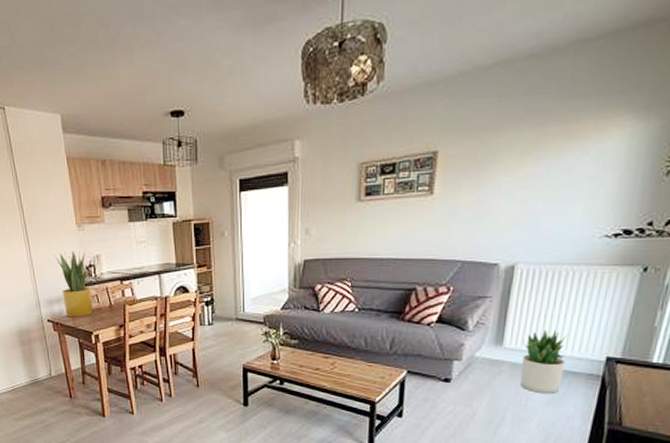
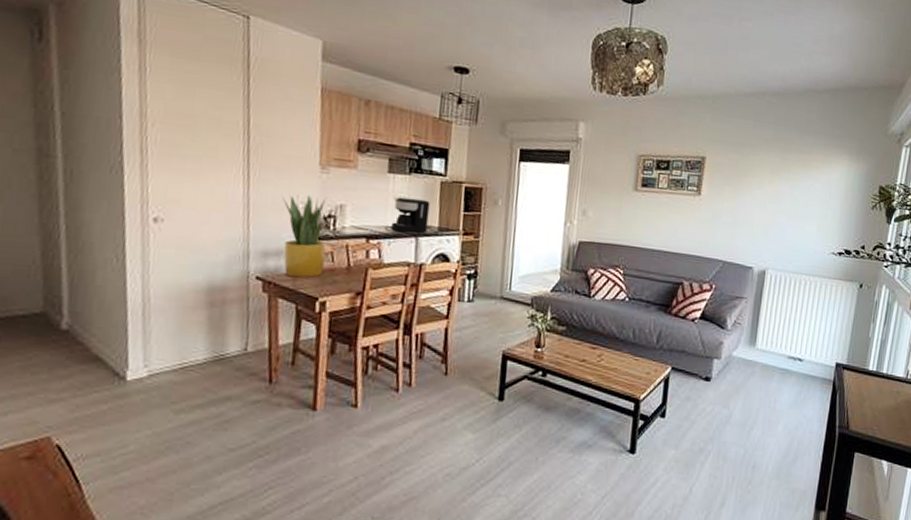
coffee maker: none [132,241,177,273] -> present [384,197,439,236]
planter: present [520,329,567,393] -> none [769,333,806,396]

